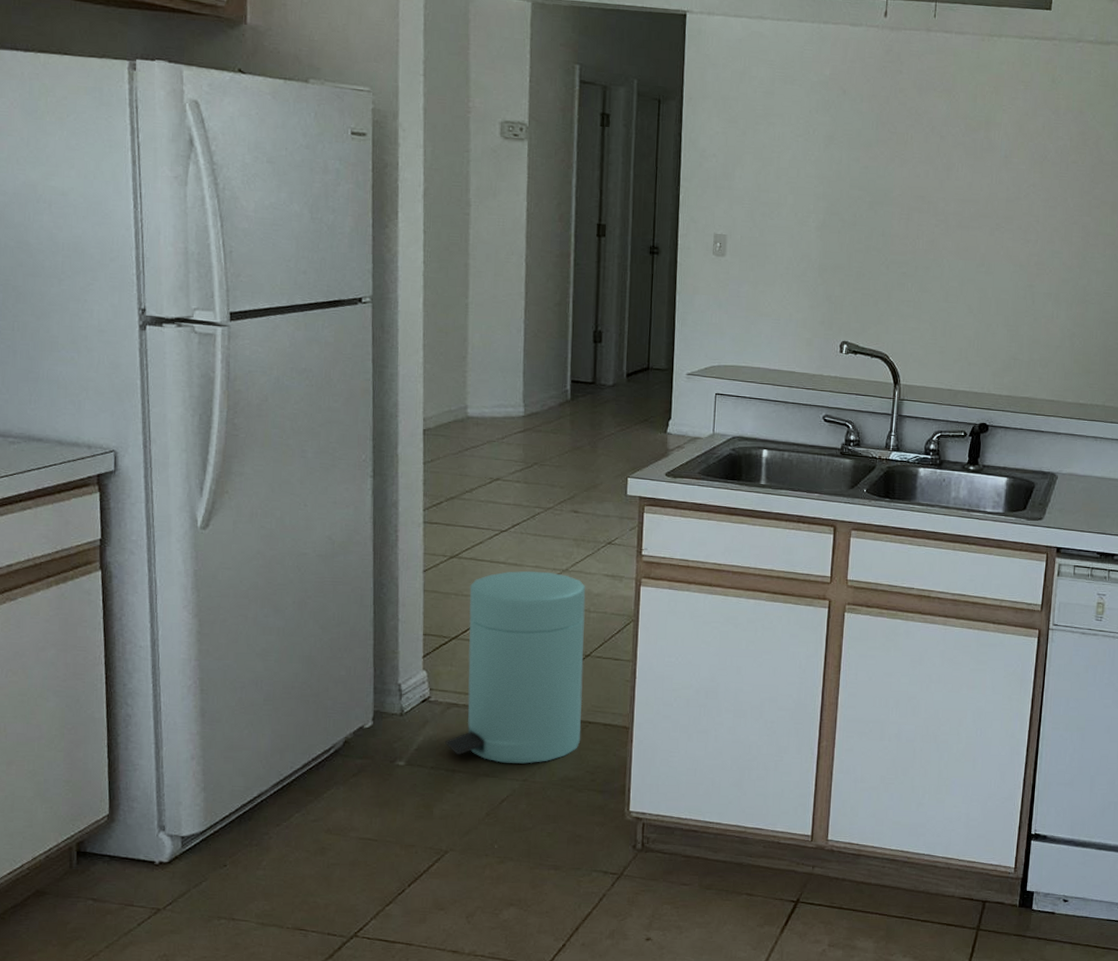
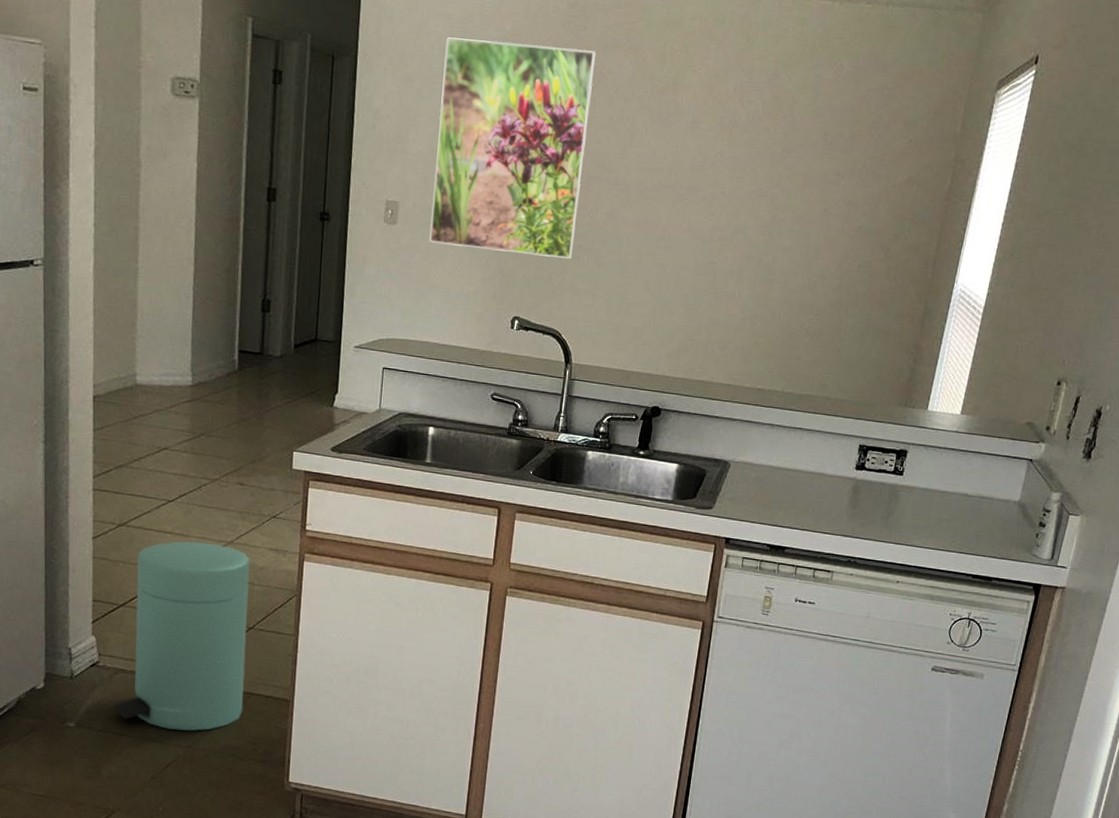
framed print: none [757,82,912,285] -> present [429,37,596,259]

